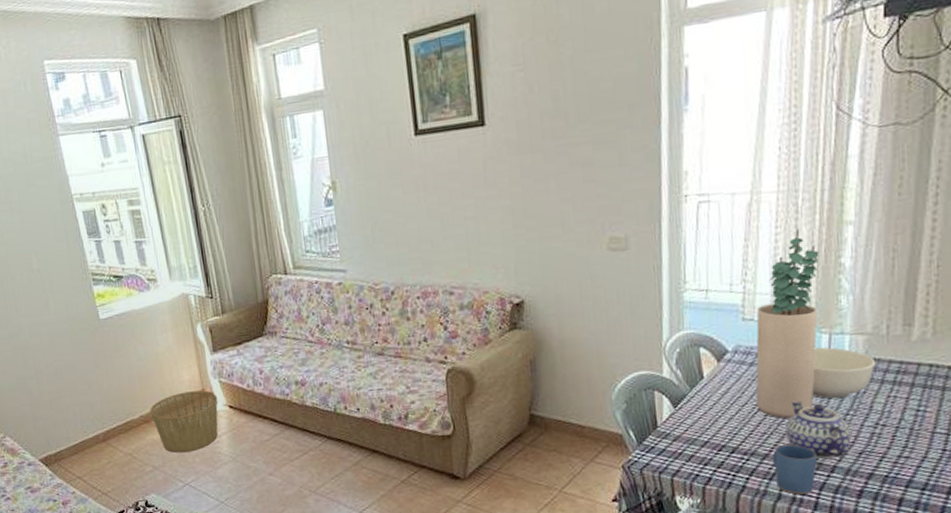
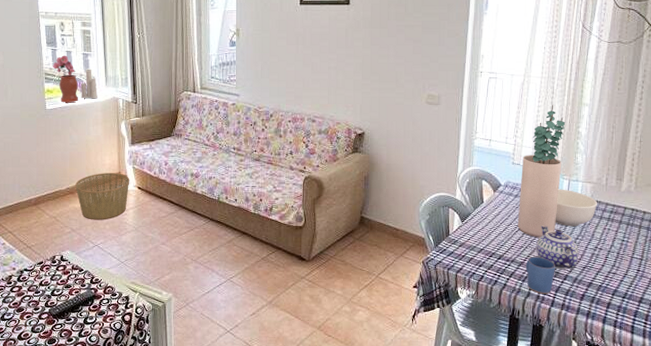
potted flower: none [99,246,139,309] -> present [52,55,79,103]
candle: none [138,259,162,301] -> present [81,68,97,99]

